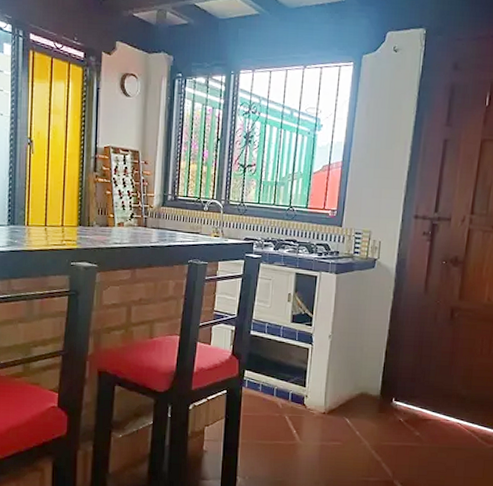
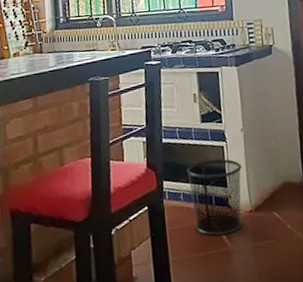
waste bin: none [268,358,323,430] -> present [186,158,242,236]

